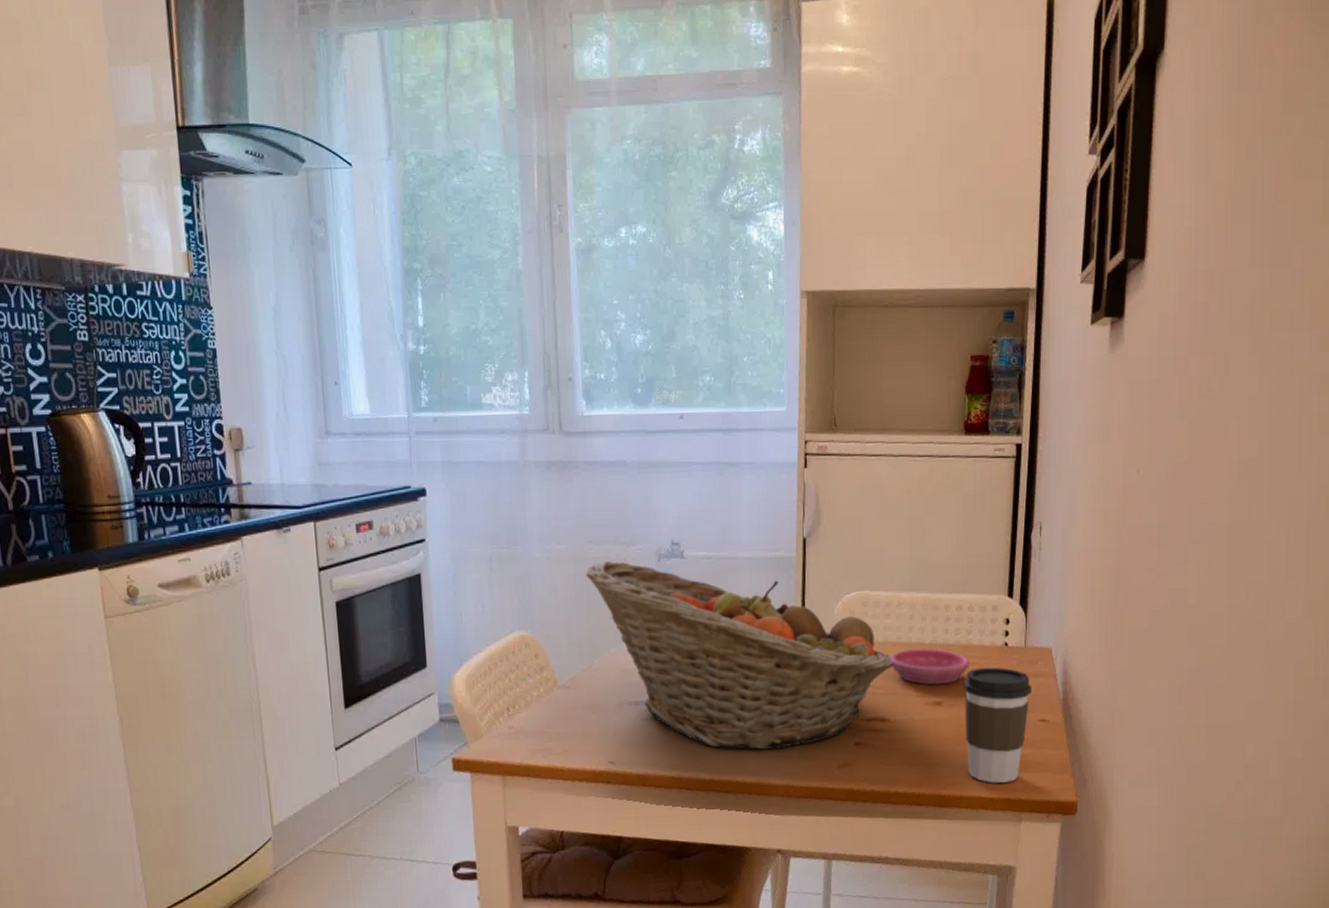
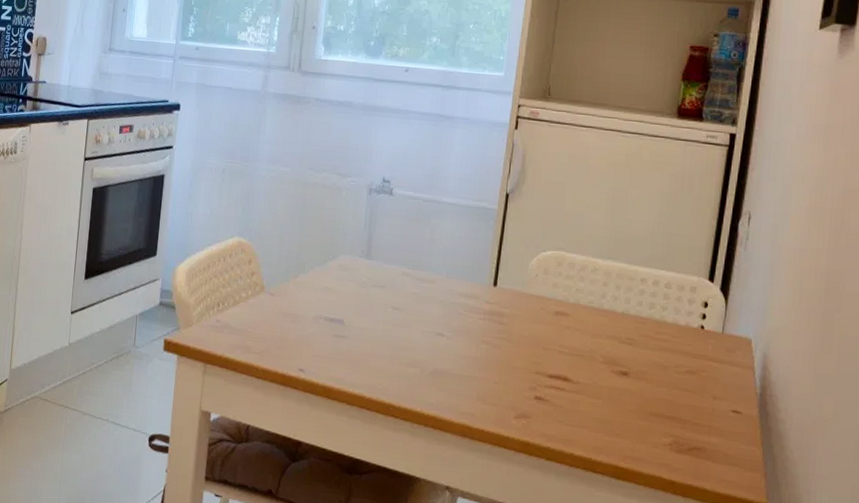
fruit basket: present [586,560,893,750] -> none [303,187,582,389]
saucer: present [889,647,969,685] -> none [579,314,662,356]
coffee cup: present [963,667,1031,783] -> none [649,346,726,469]

